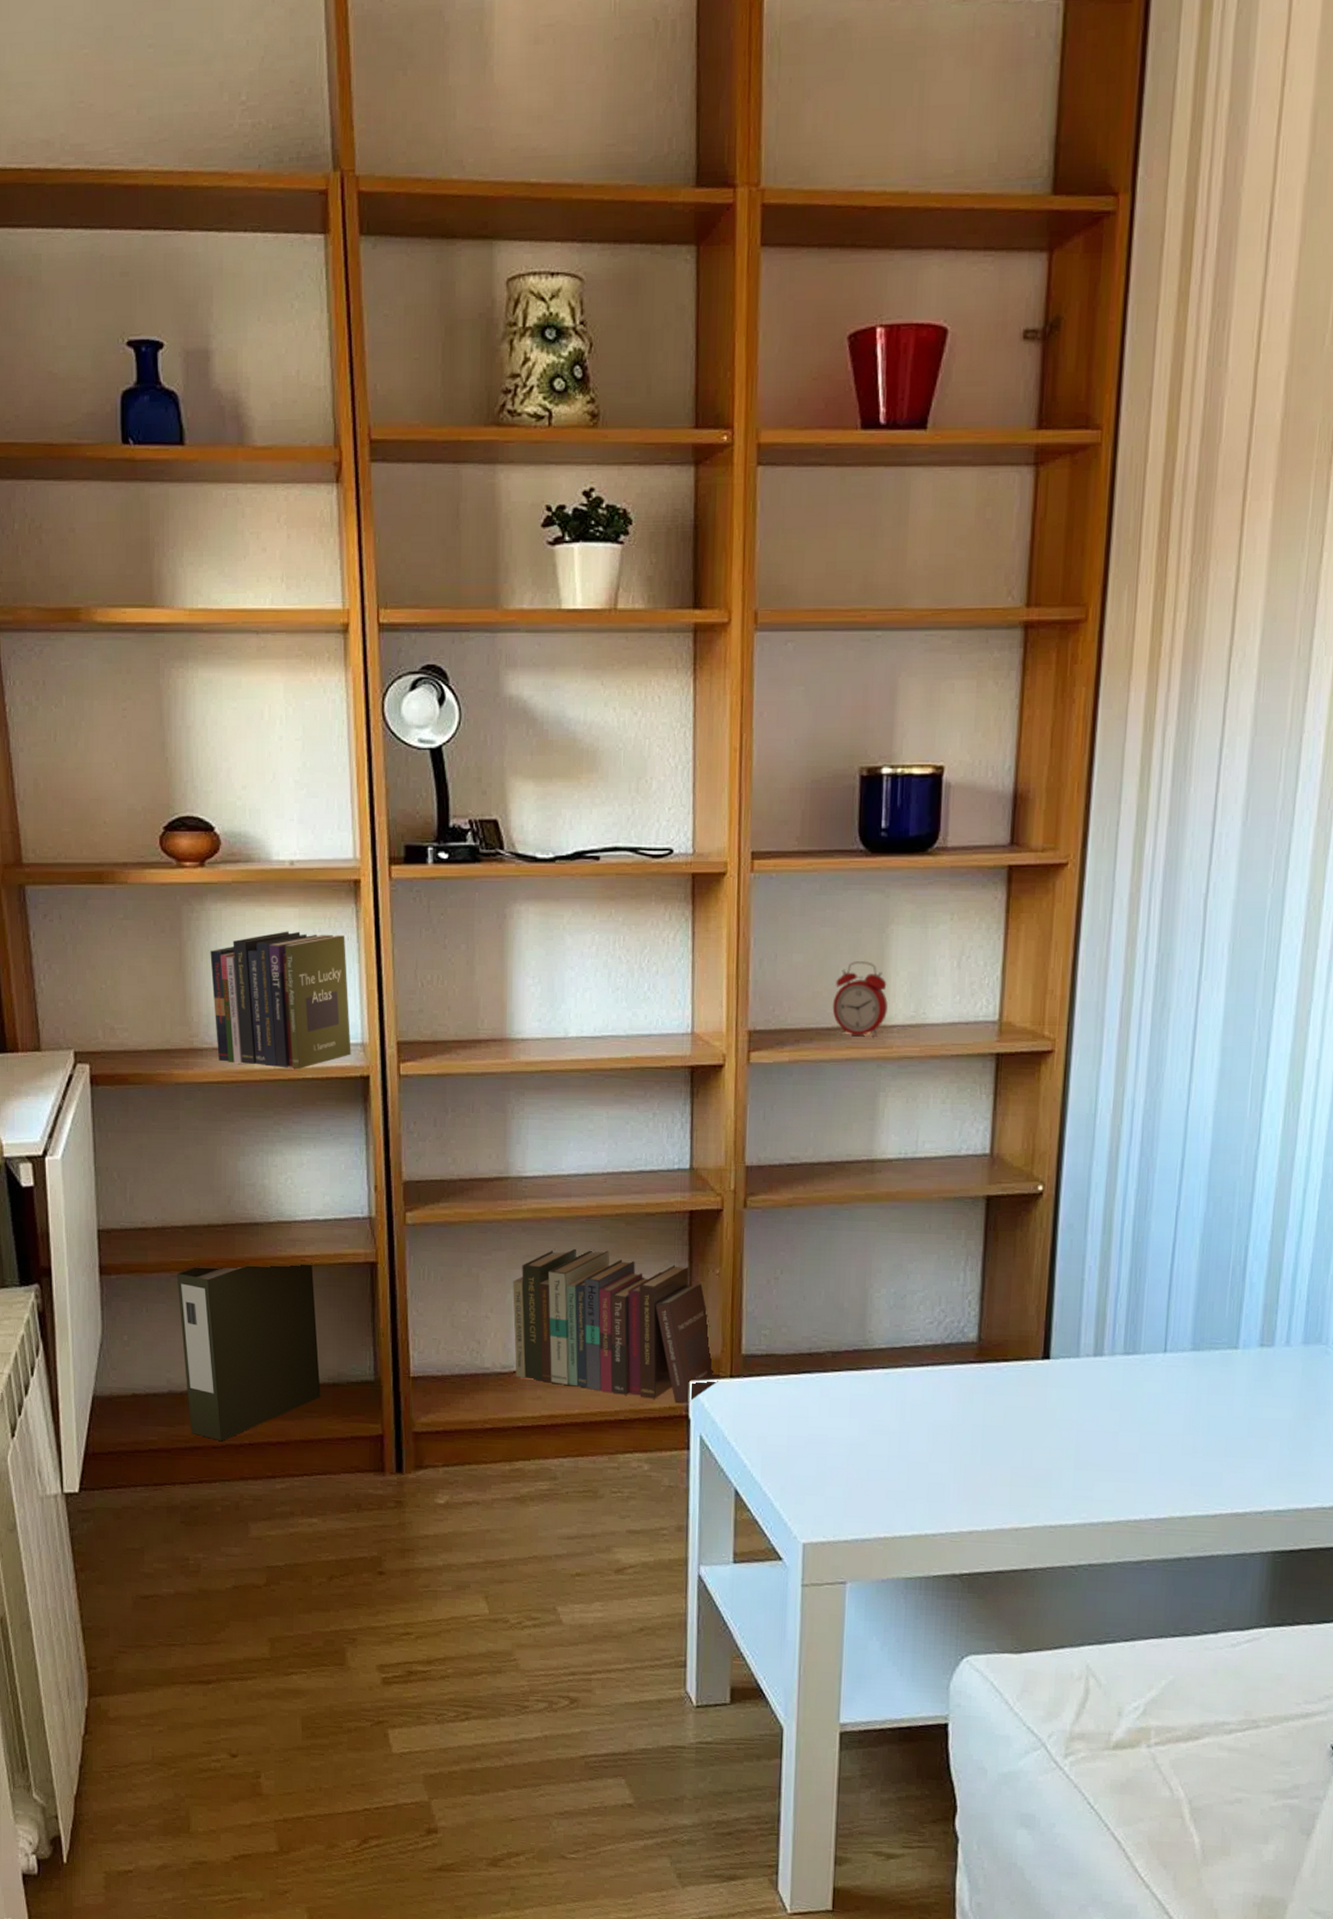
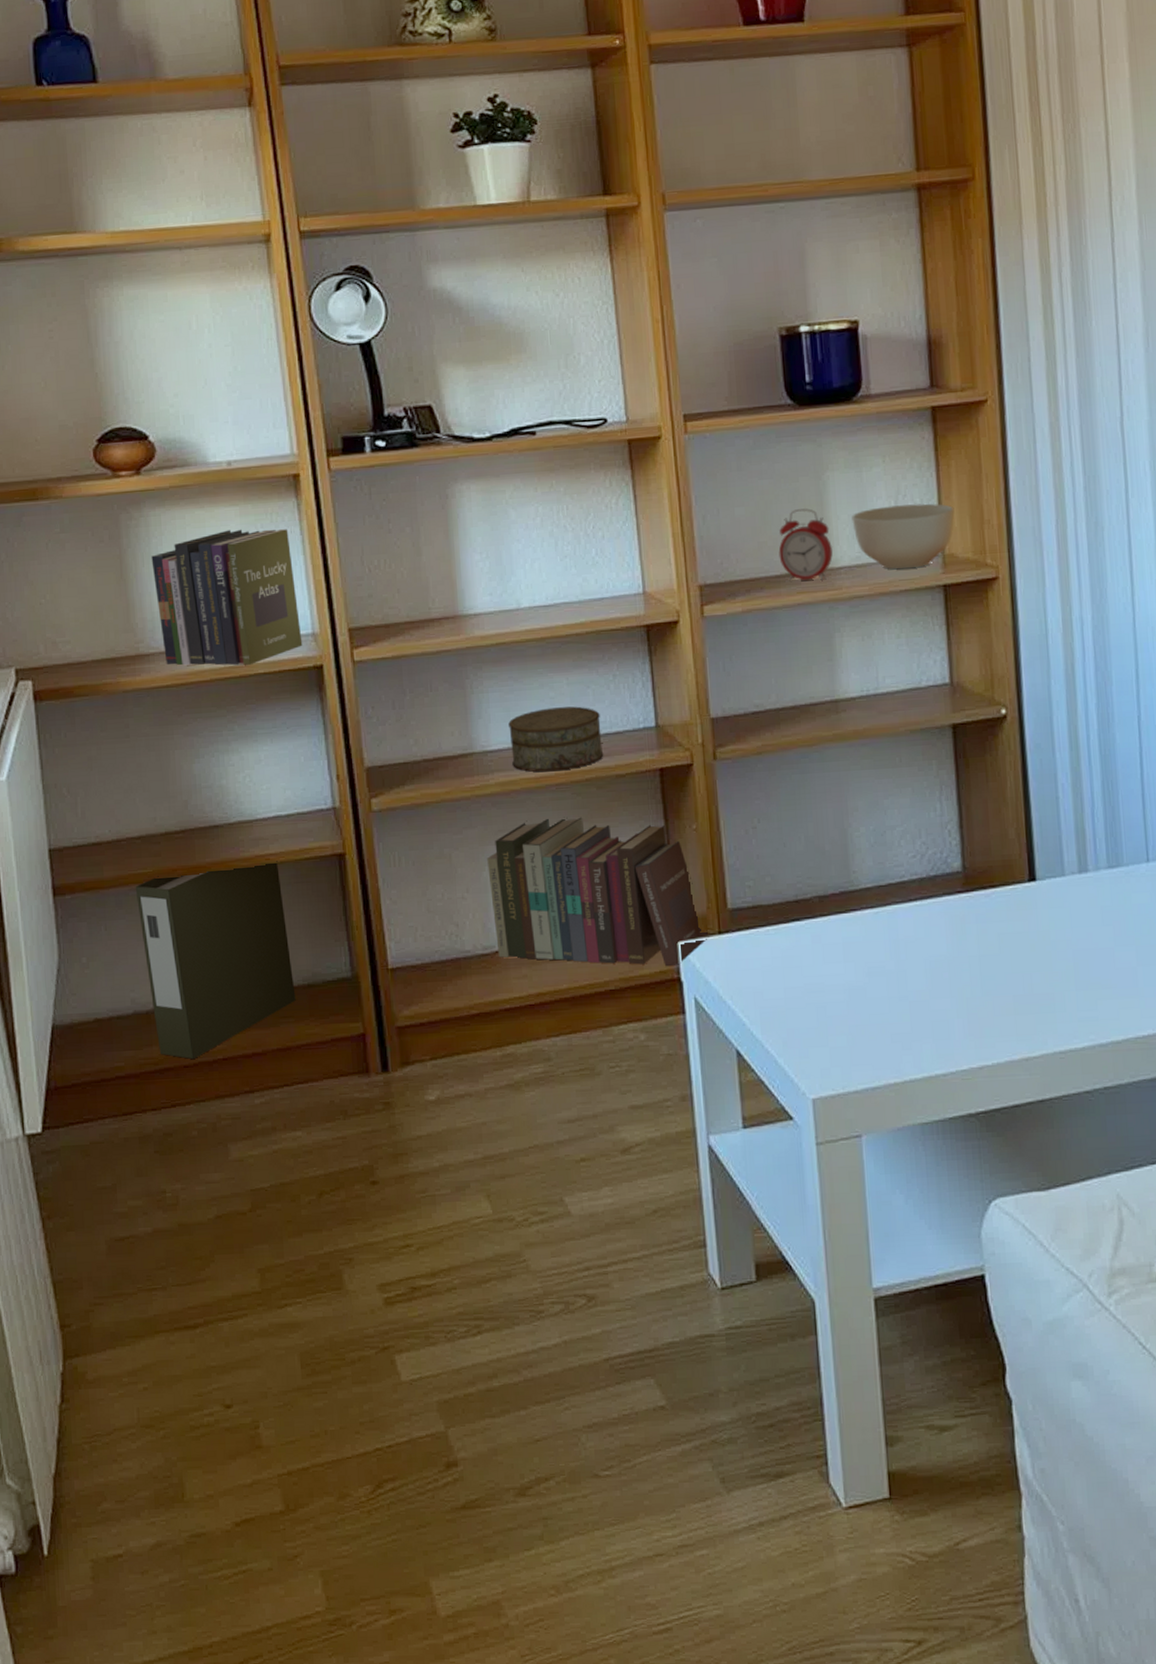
decorative box: none [545,1140,636,1204] -> present [508,706,604,772]
bowl: none [911,966,1018,1034] -> present [852,503,955,570]

